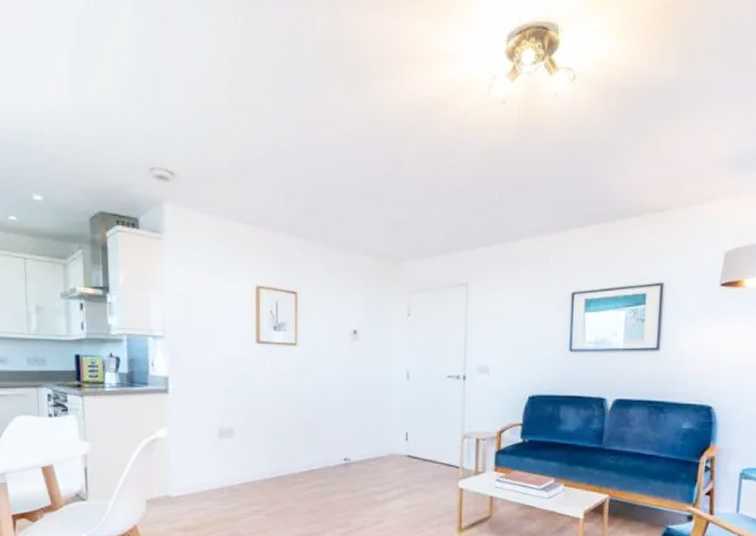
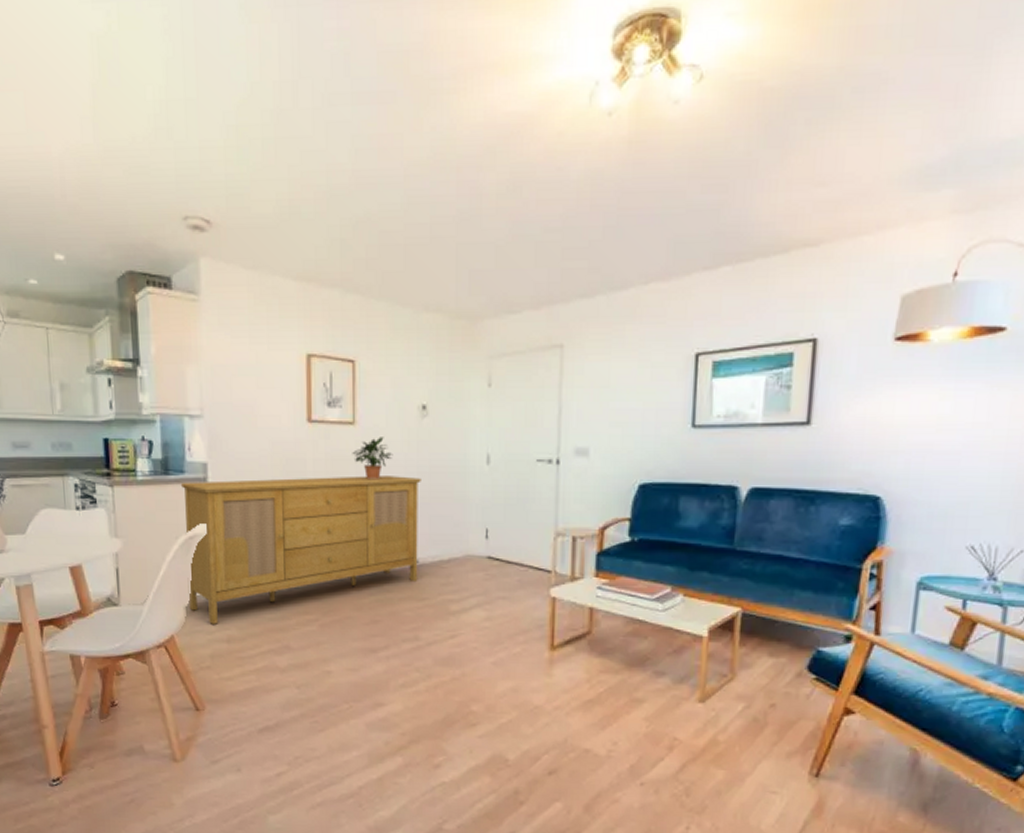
sideboard: none [144,388,353,515] -> present [180,476,421,624]
potted plant: none [294,356,329,392] -> present [352,437,393,480]

